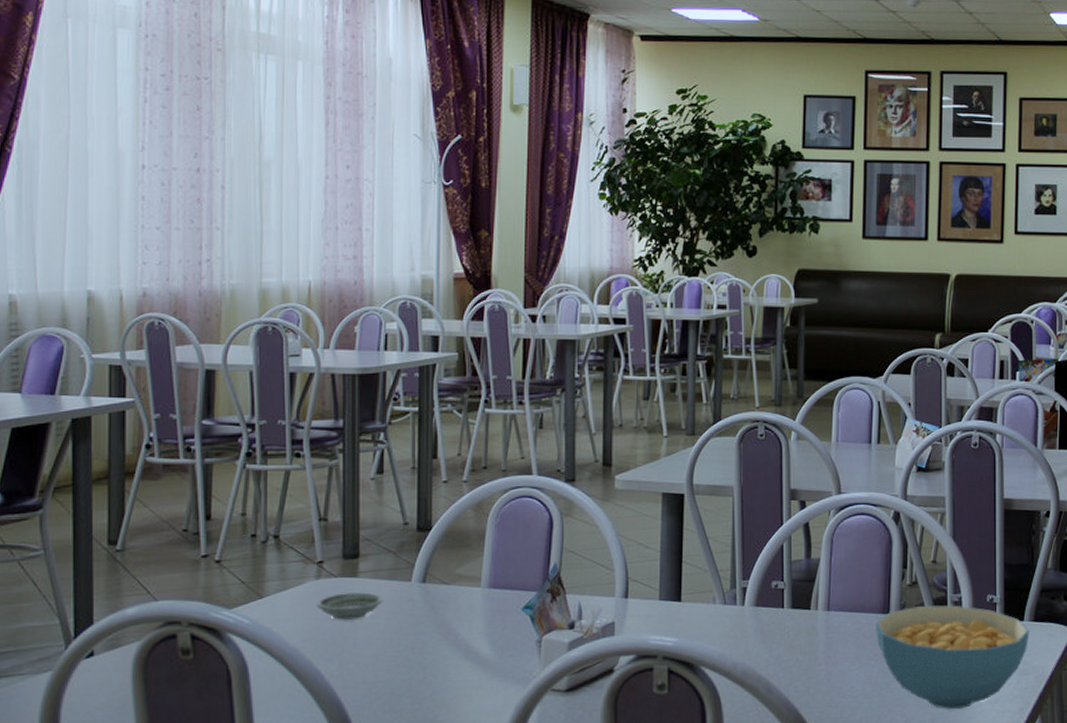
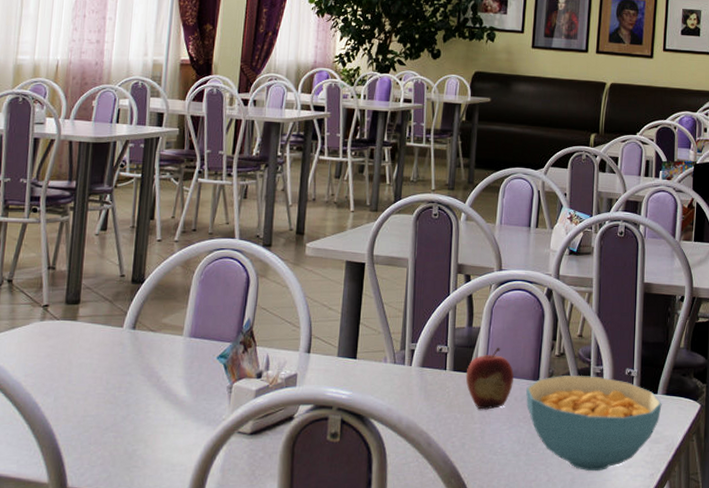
saucer: present [316,592,383,621] -> none [39,334,97,360]
fruit: none [806,579,862,649] -> present [465,347,515,410]

